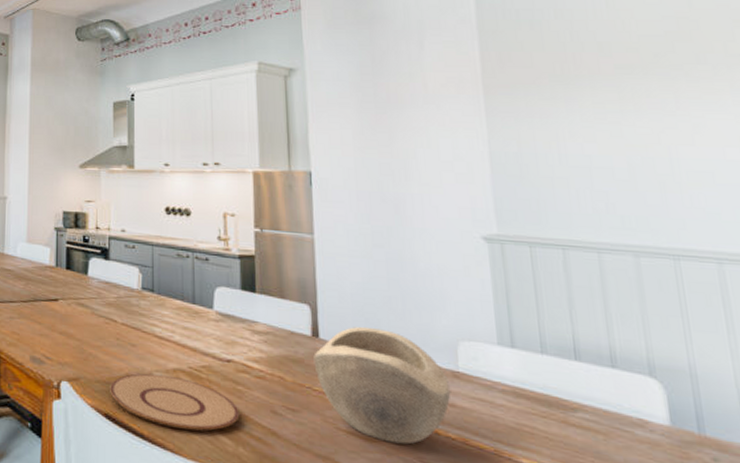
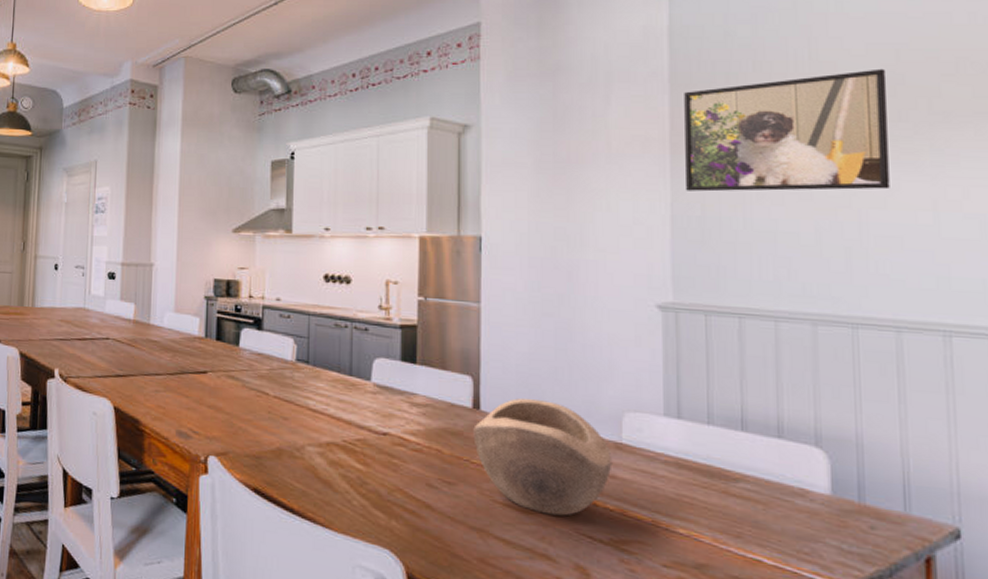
plate: present [110,373,240,432] -> none [259,447,394,505]
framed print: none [492,15,696,130] -> present [684,68,890,192]

